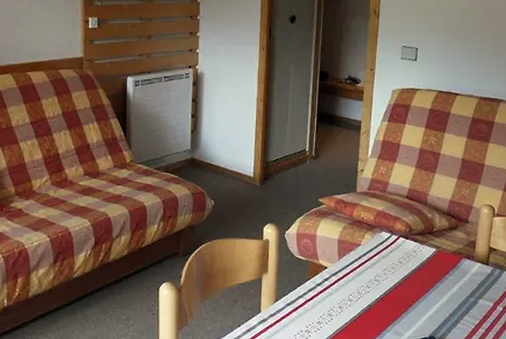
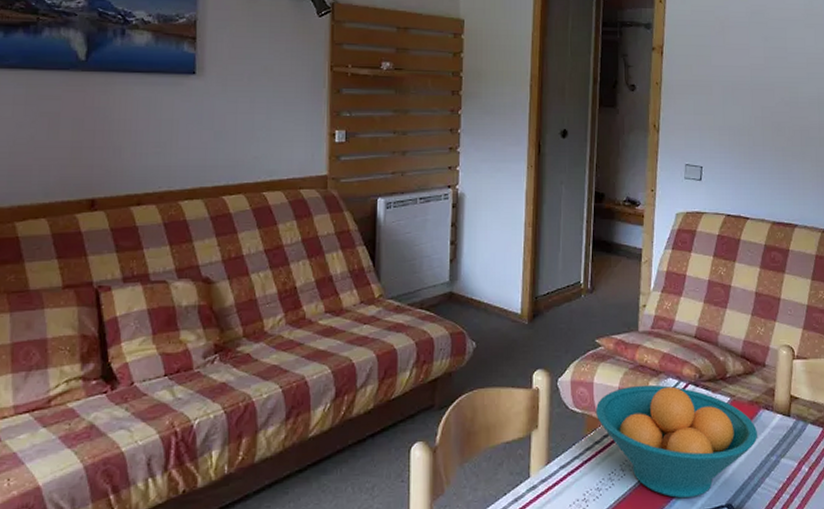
fruit bowl: none [317,237,460,331] -> present [595,384,758,499]

